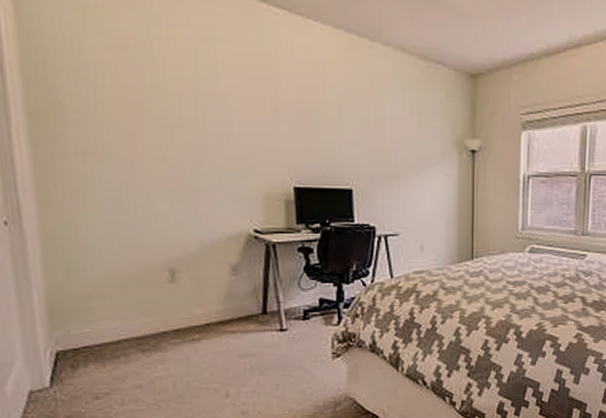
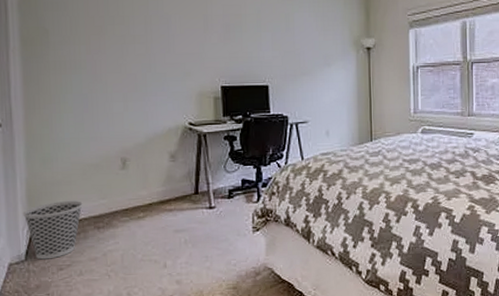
wastebasket: none [43,319,122,387] -> present [23,201,83,260]

